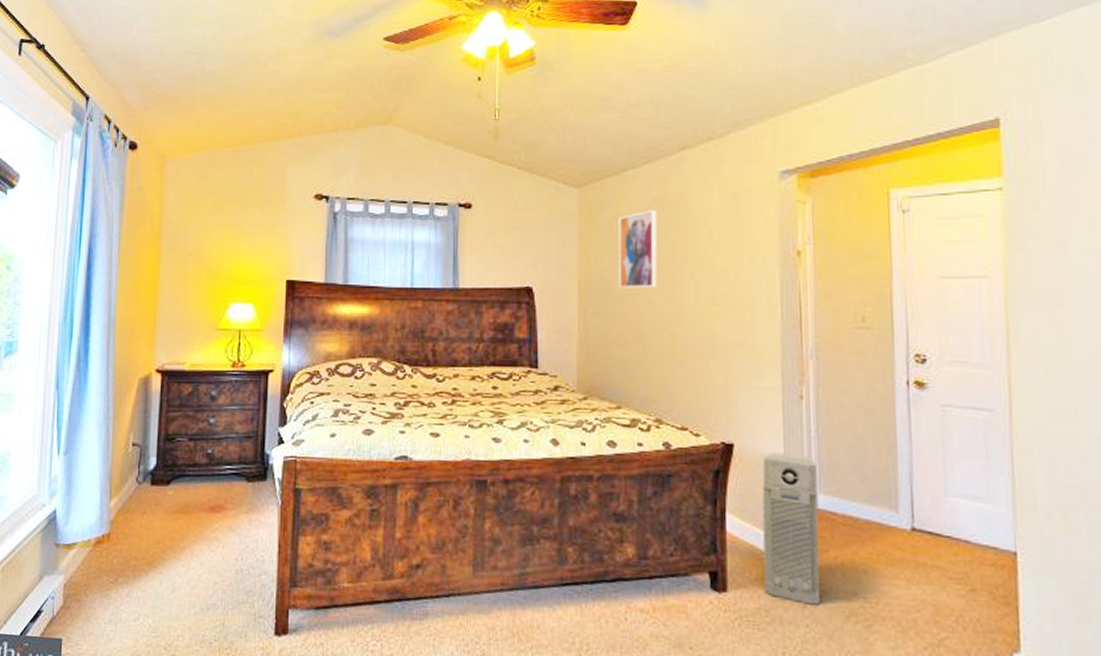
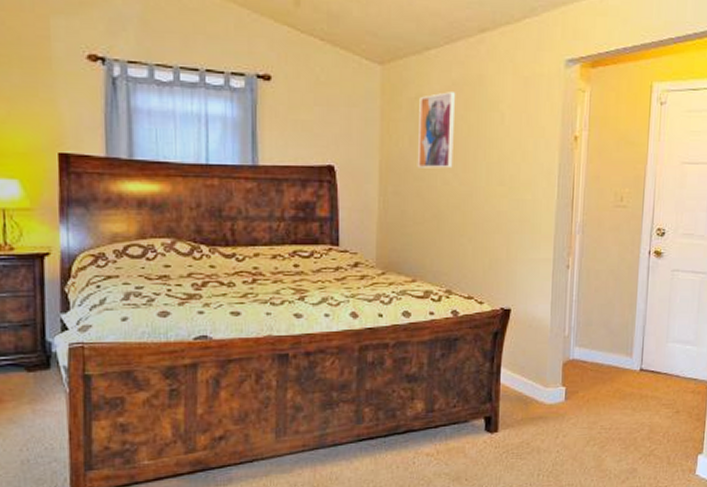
air purifier: present [762,452,820,605] -> none [528,314,575,435]

